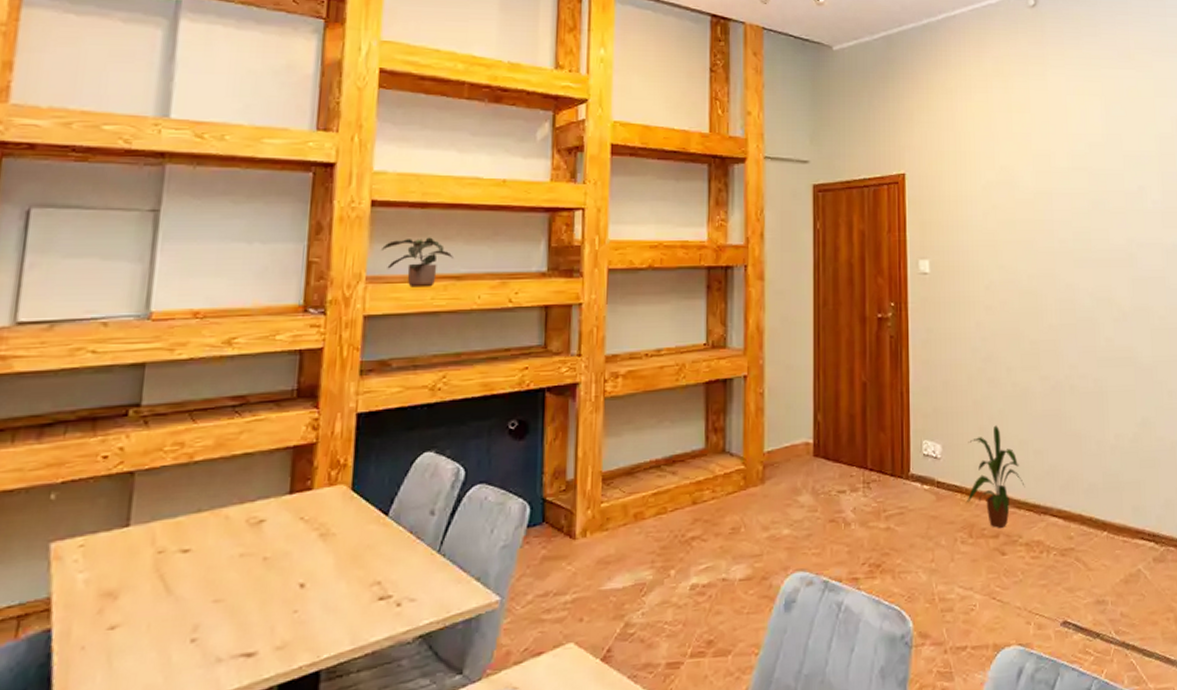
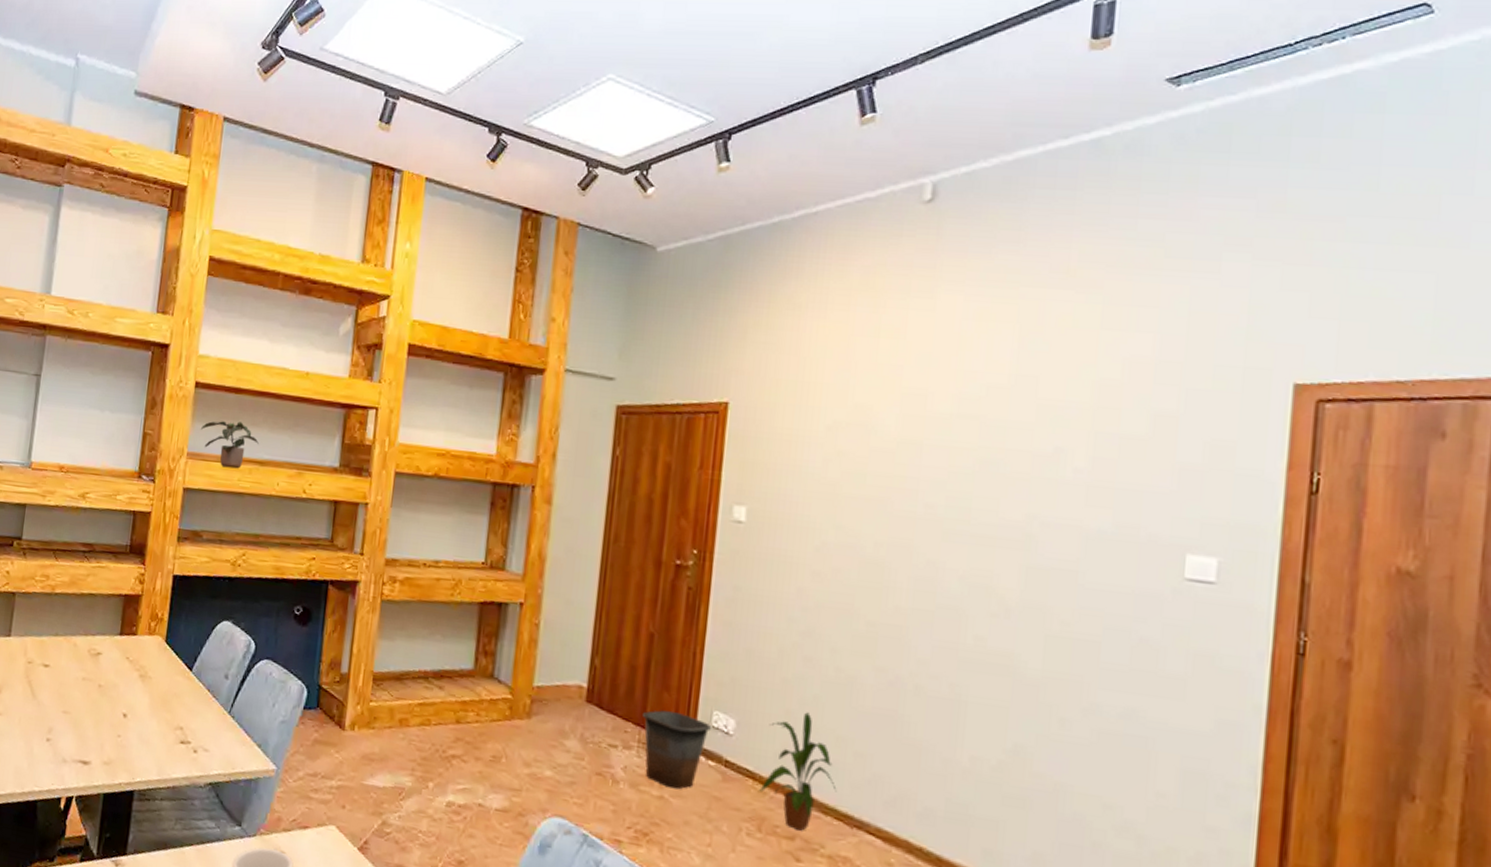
waste bin: none [863,448,923,518] -> present [641,710,712,789]

